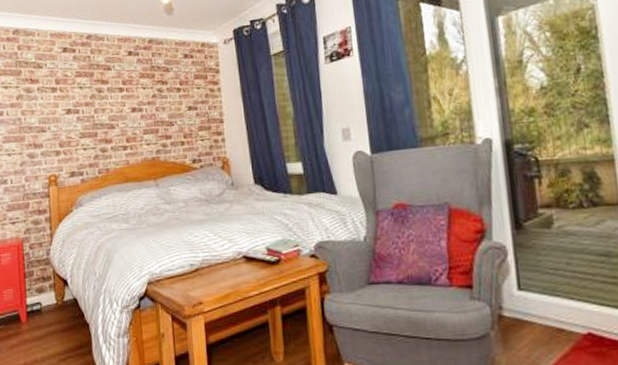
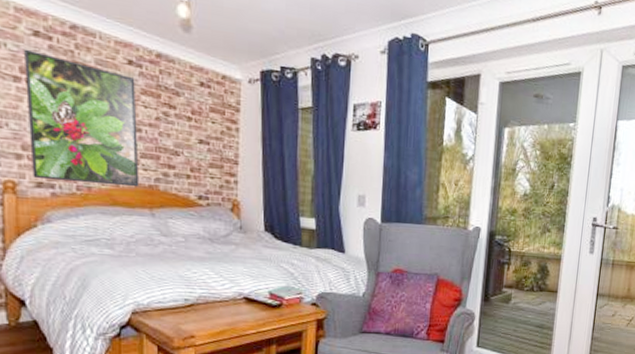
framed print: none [58,64,145,170] -> present [24,48,140,187]

